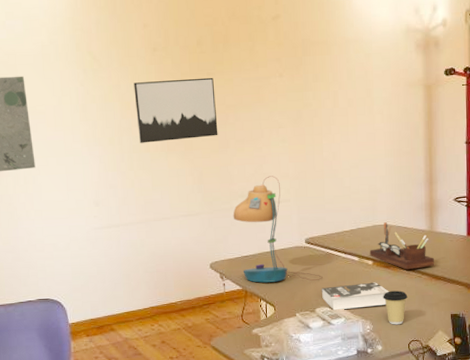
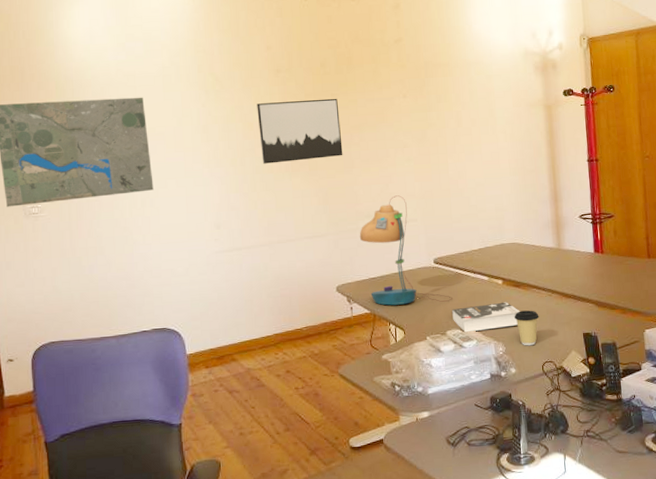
desk organizer: present [369,222,435,270] -> none [498,240,564,289]

